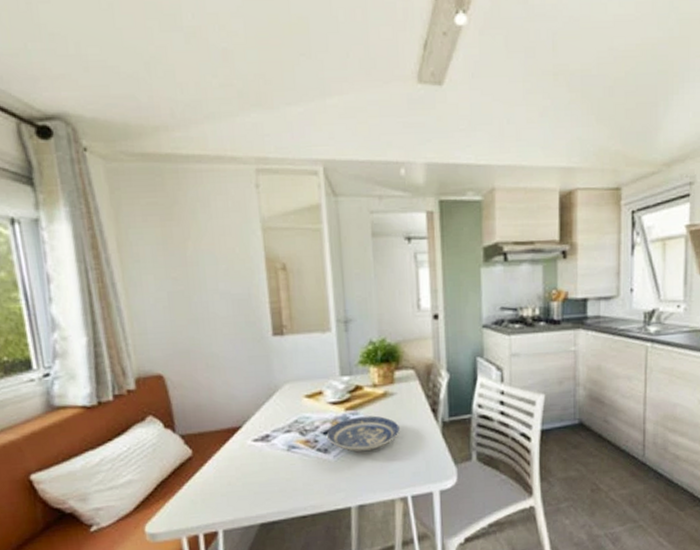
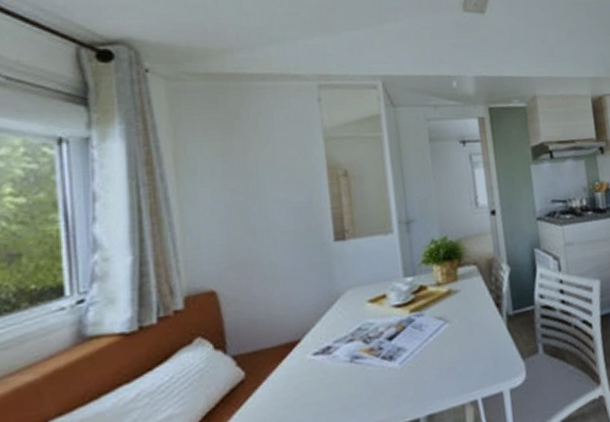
plate: present [326,416,400,451] -> none [391,315,466,356]

